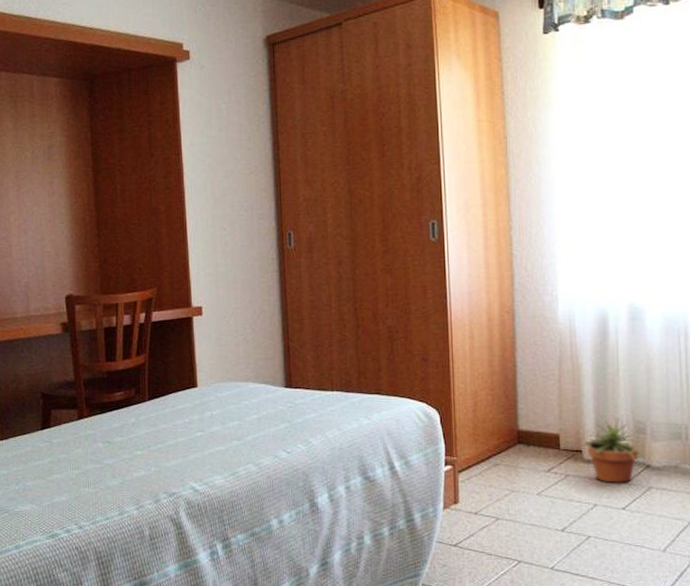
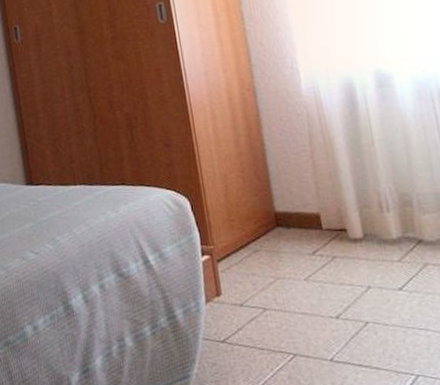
potted plant: present [582,417,645,484] -> none [345,190,416,262]

